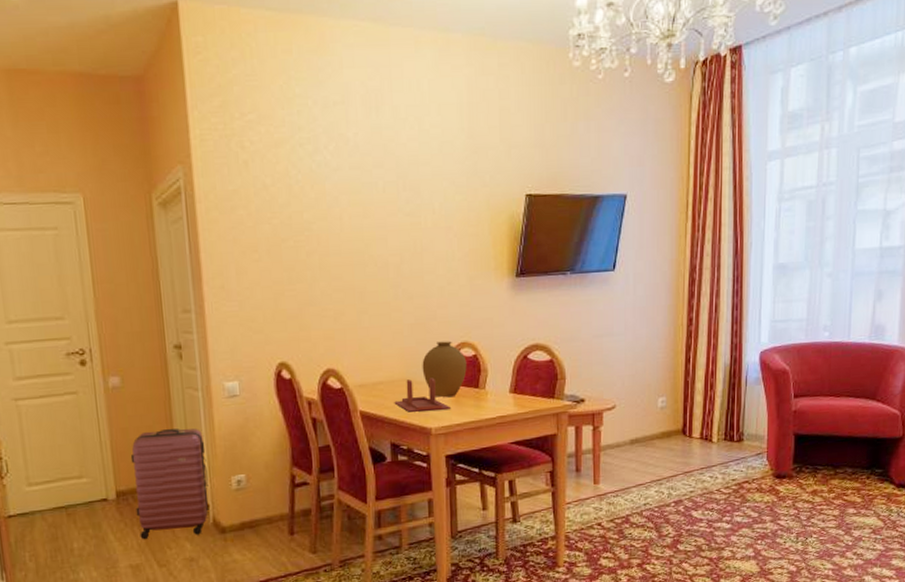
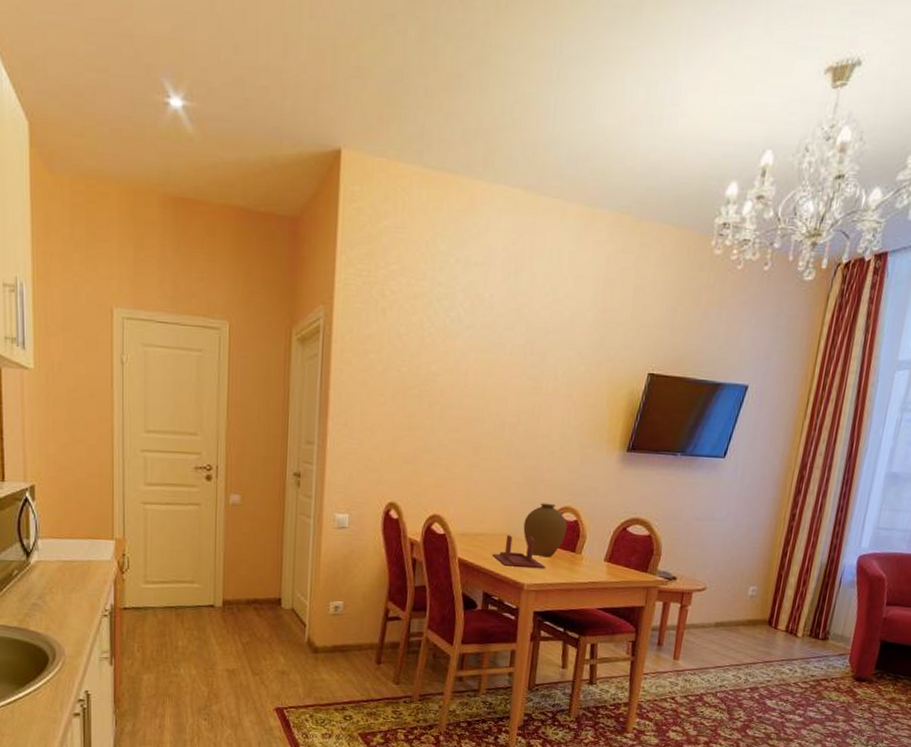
suitcase: present [130,428,208,540] -> none [238,549,309,651]

